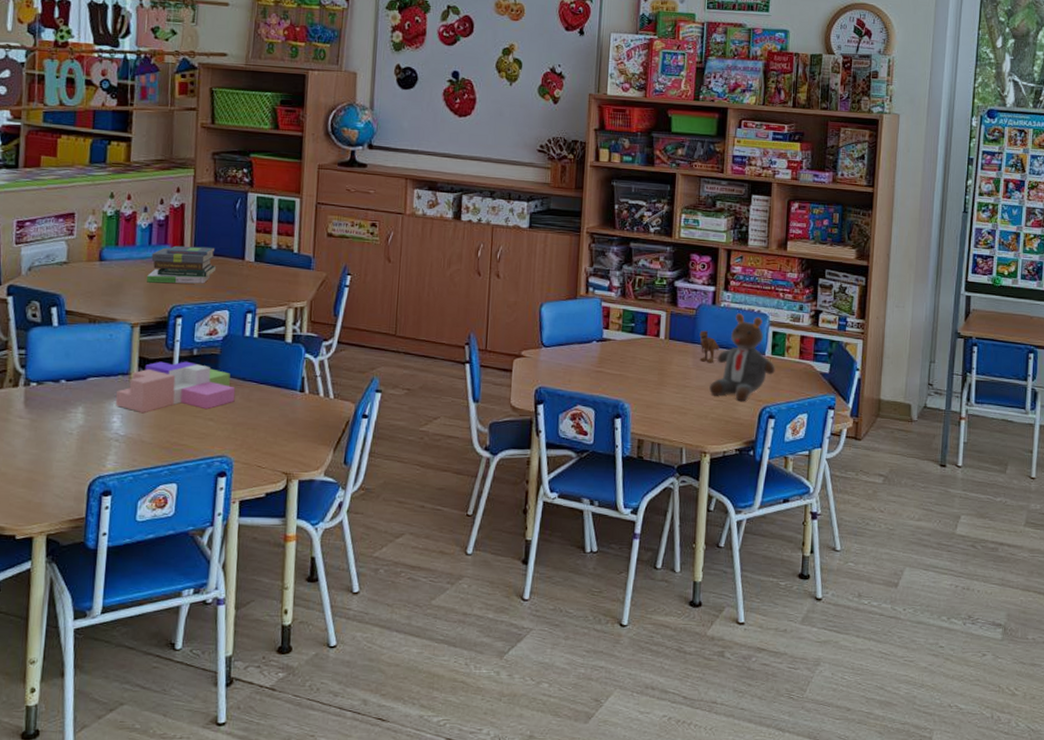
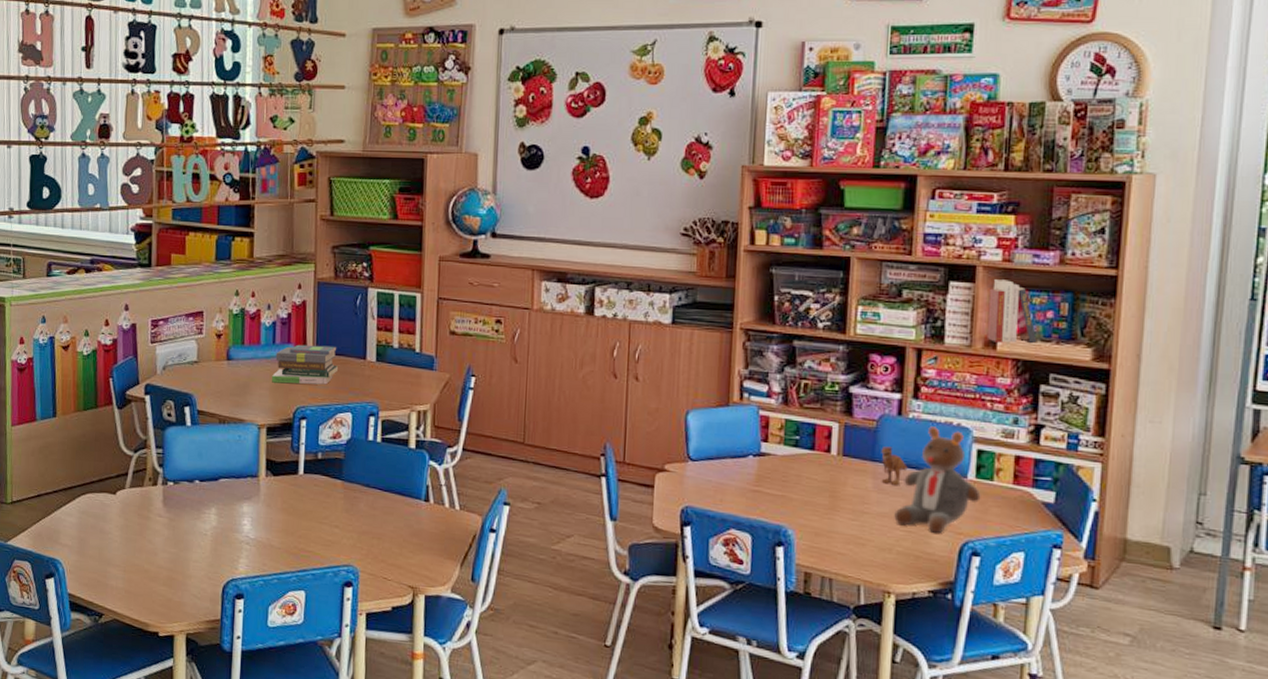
toy blocks: present [115,361,236,414] -> none [245,464,360,517]
books: none [780,193,817,246] -> present [986,278,1037,344]

